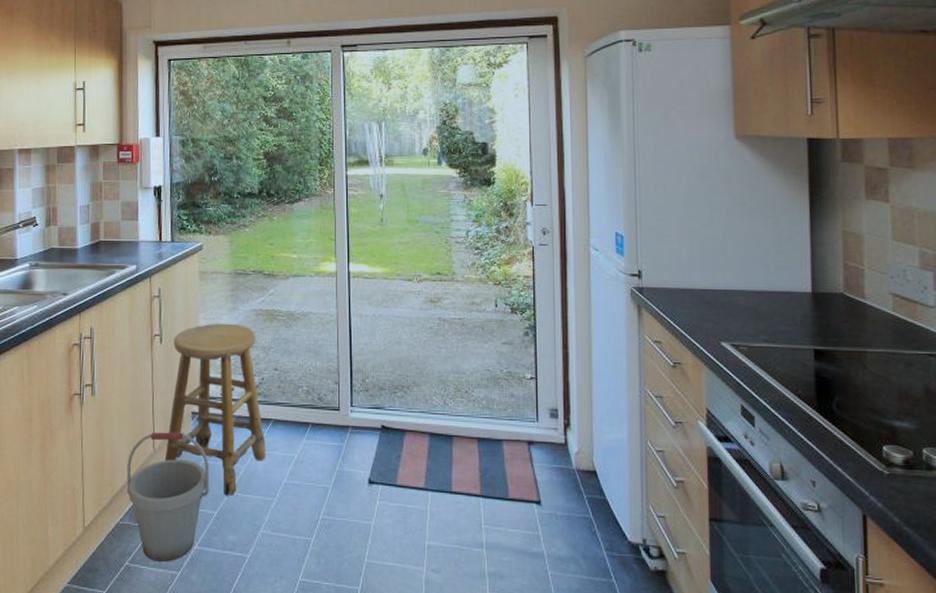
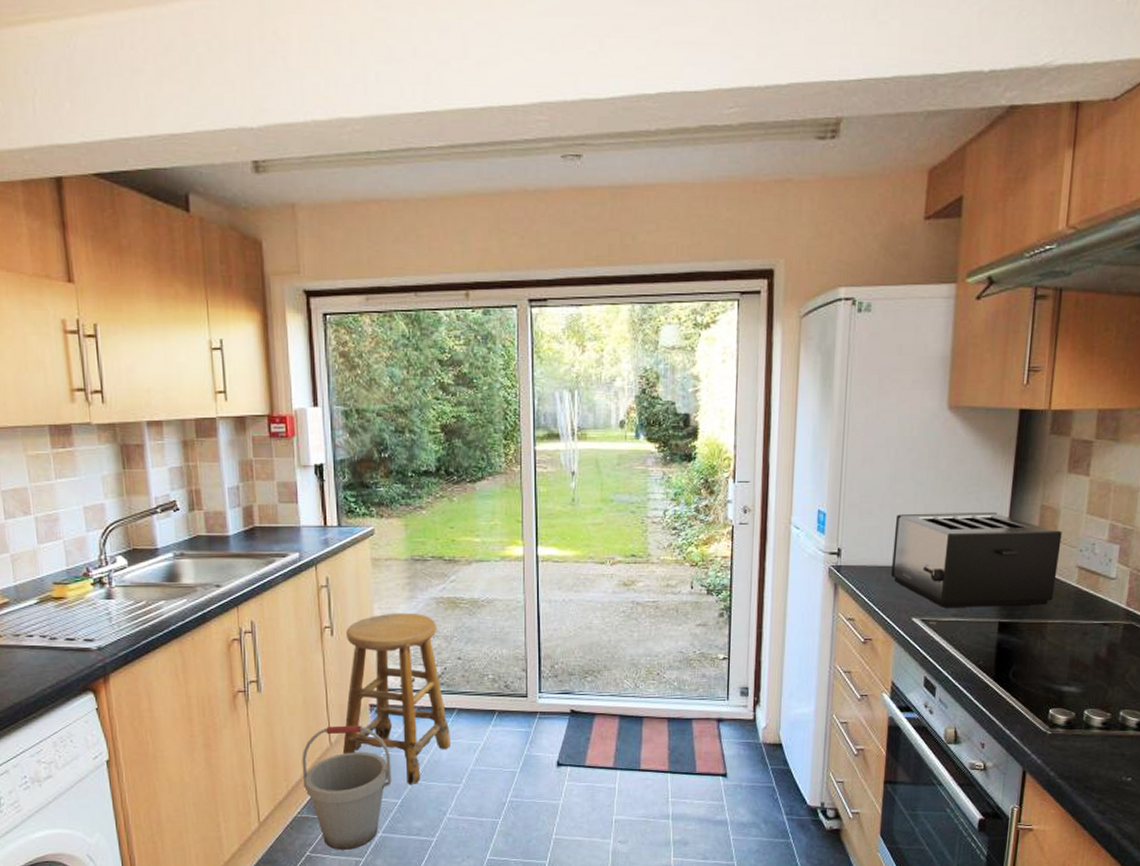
toaster: none [694,237,870,333] -> present [891,513,1062,607]

